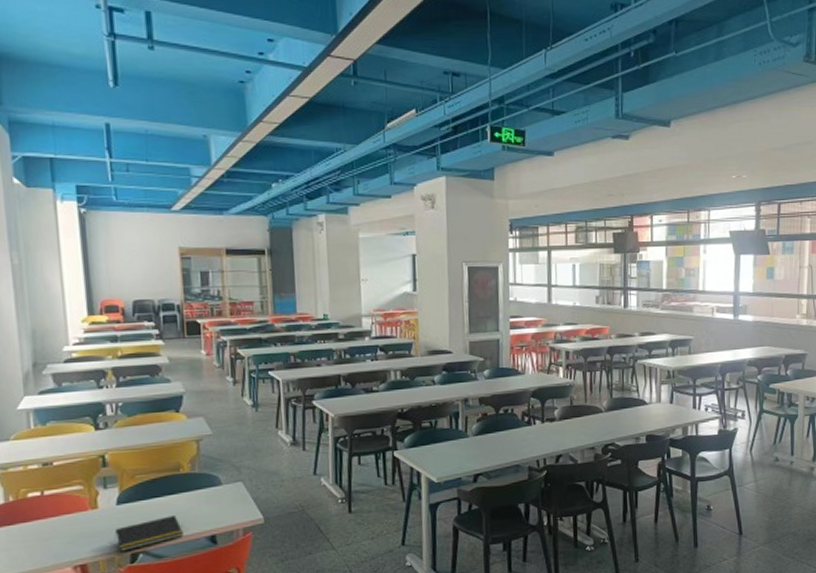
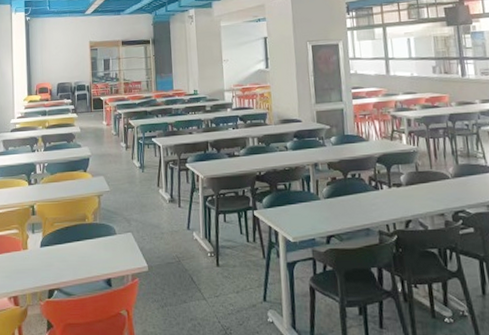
notepad: present [114,515,183,552] -> none [38,259,87,287]

